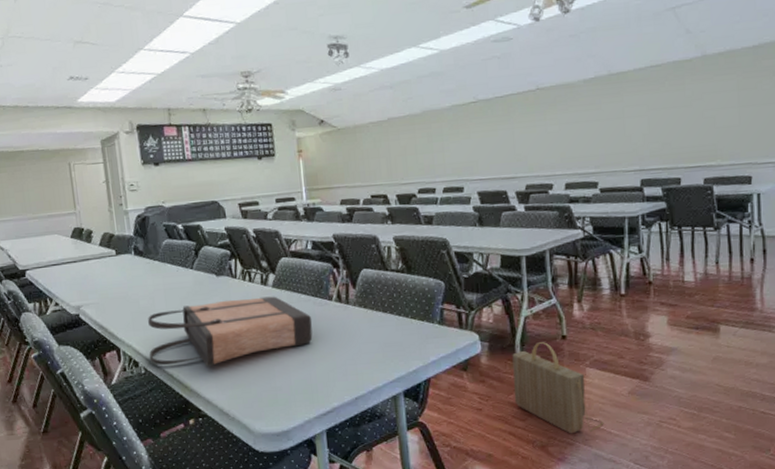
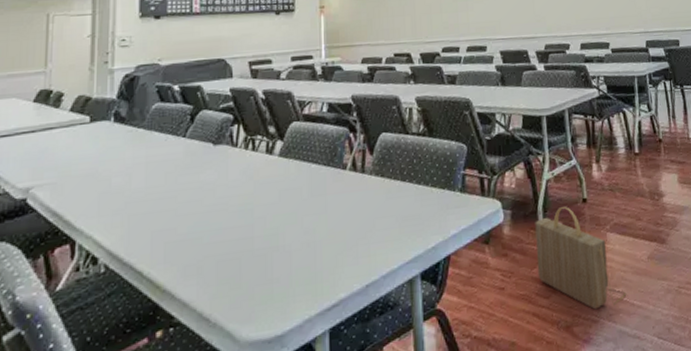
shopping bag: present [148,296,313,366] -> none [115,166,322,261]

